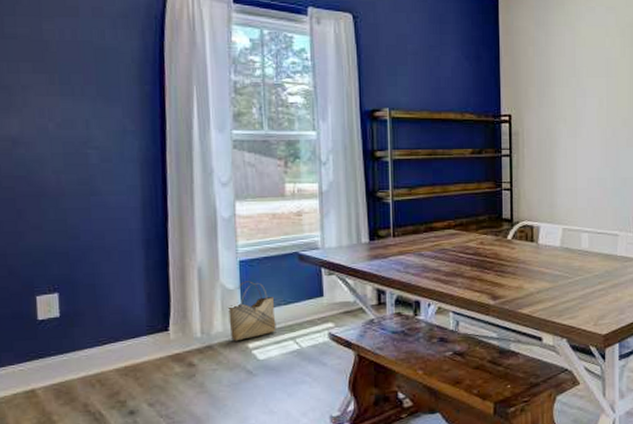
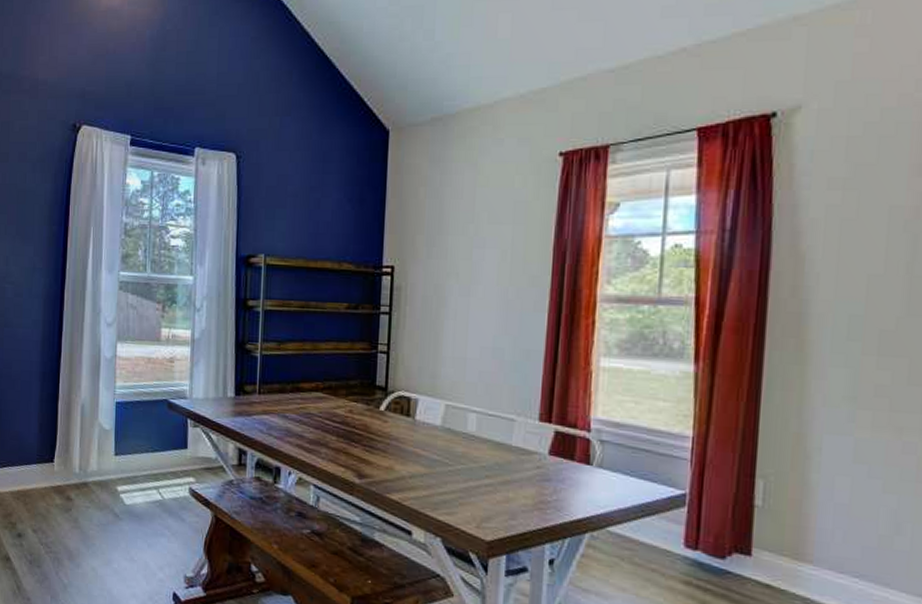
woven basket: present [227,281,276,341] -> none [102,423,143,483]

